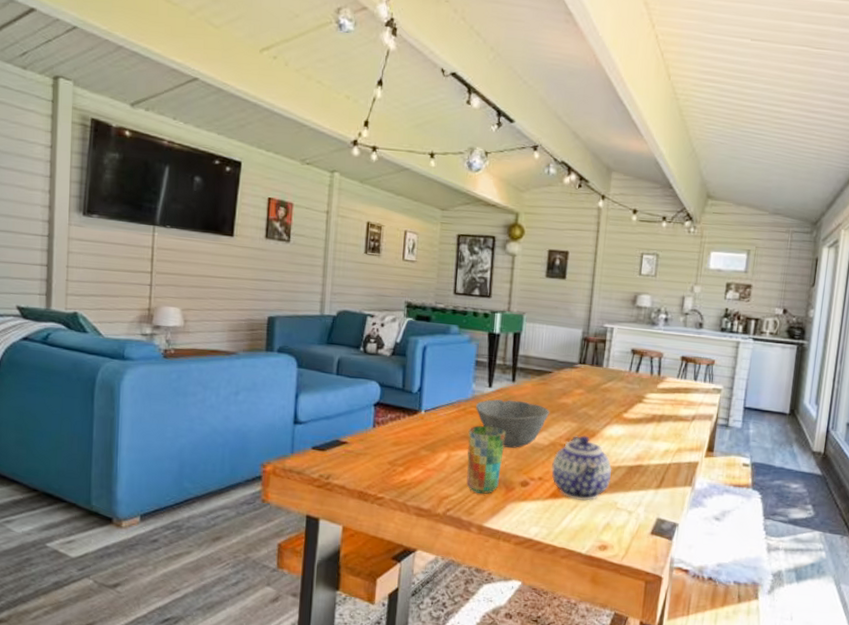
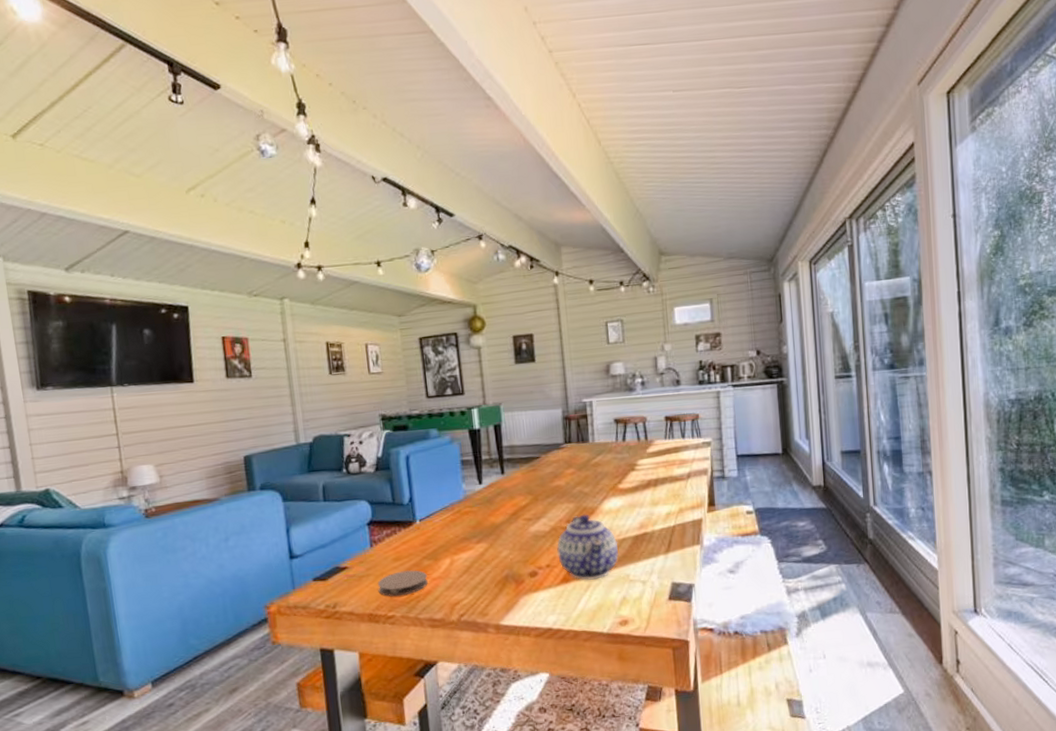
coaster: none [372,456,422,480] -> present [377,570,428,597]
cup: present [466,425,506,494] -> none [467,522,508,593]
bowl: present [476,399,550,448] -> none [470,491,545,541]

